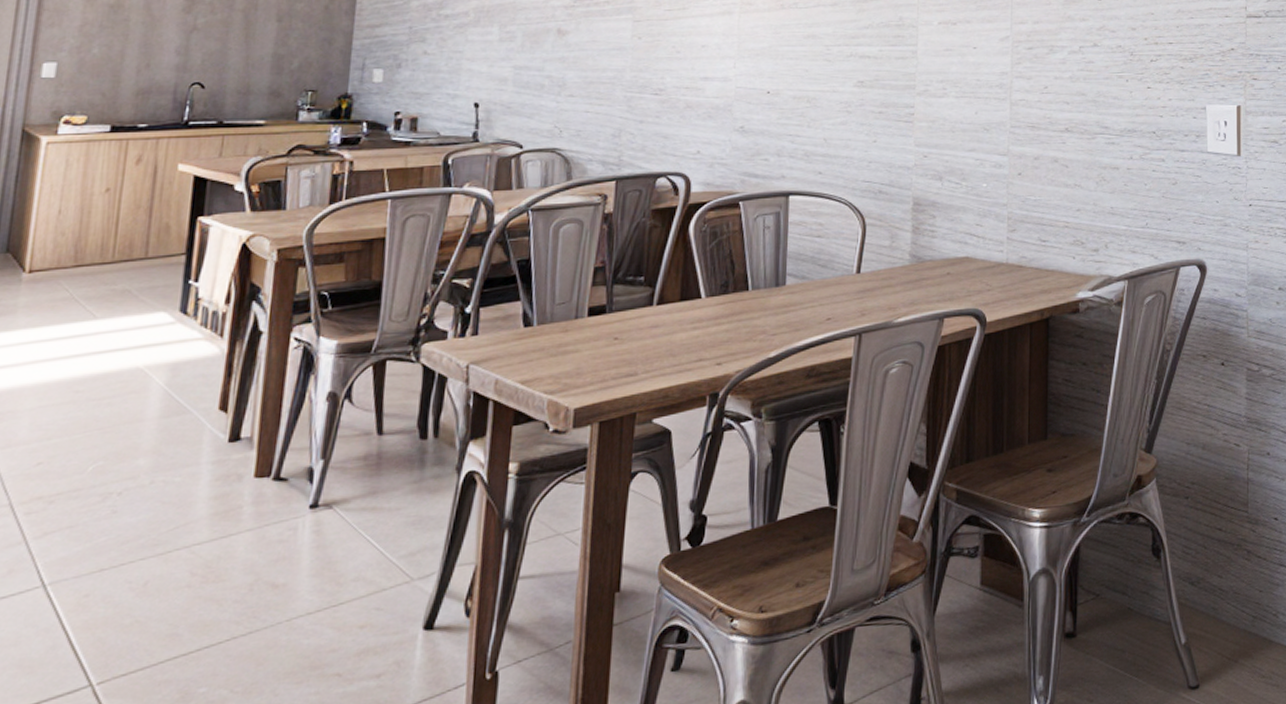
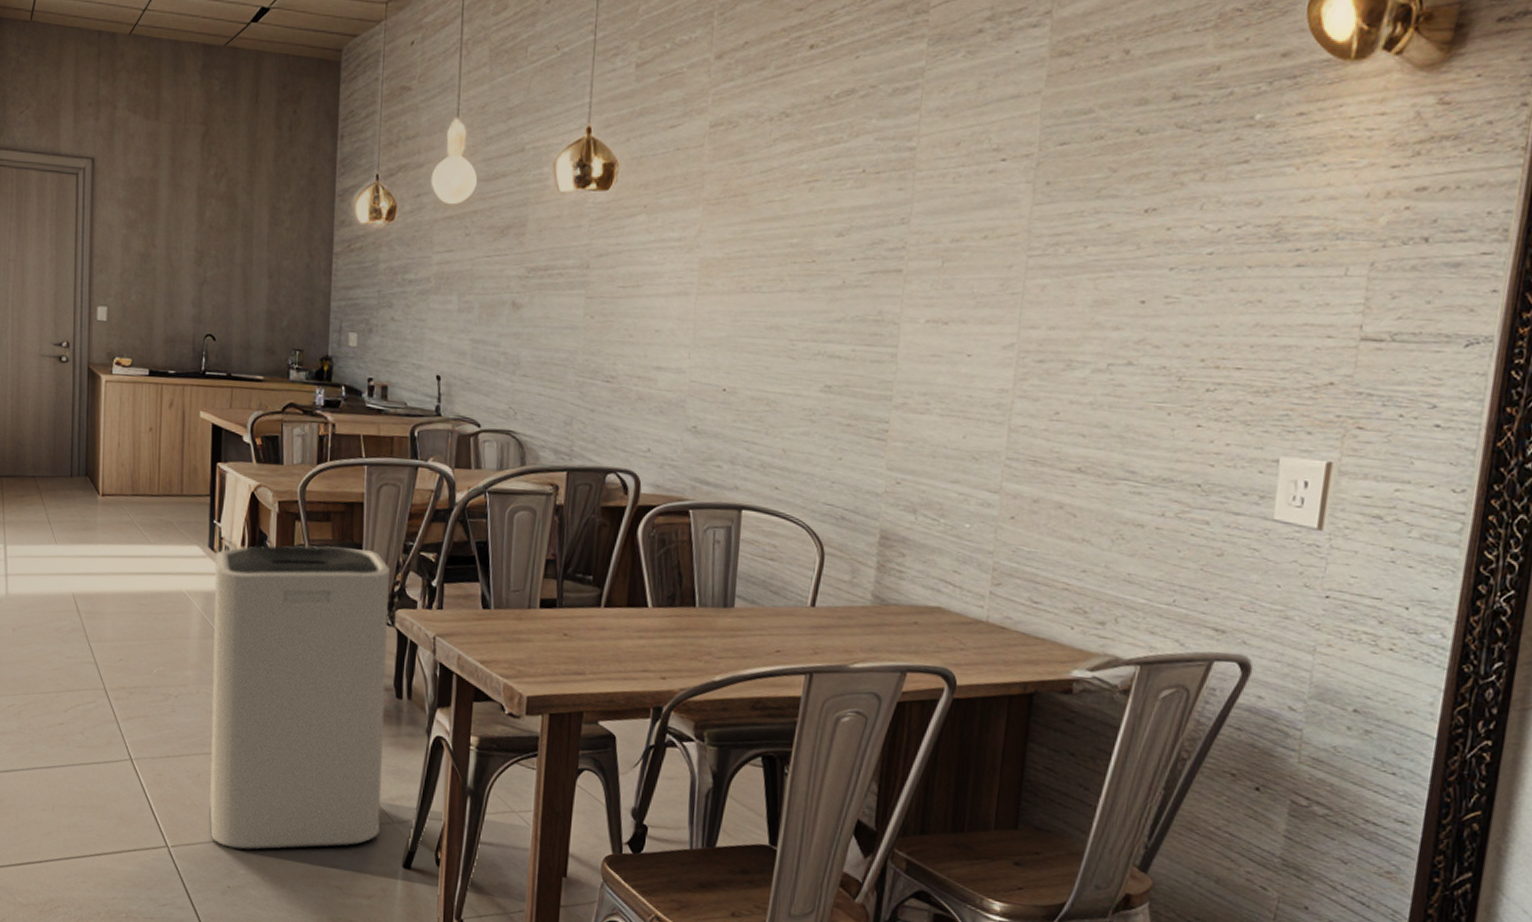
trash can: none [159,285,417,665] -> present [209,545,391,851]

